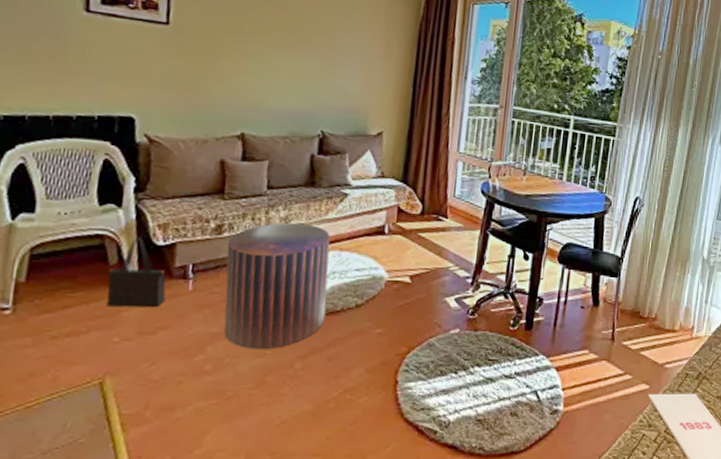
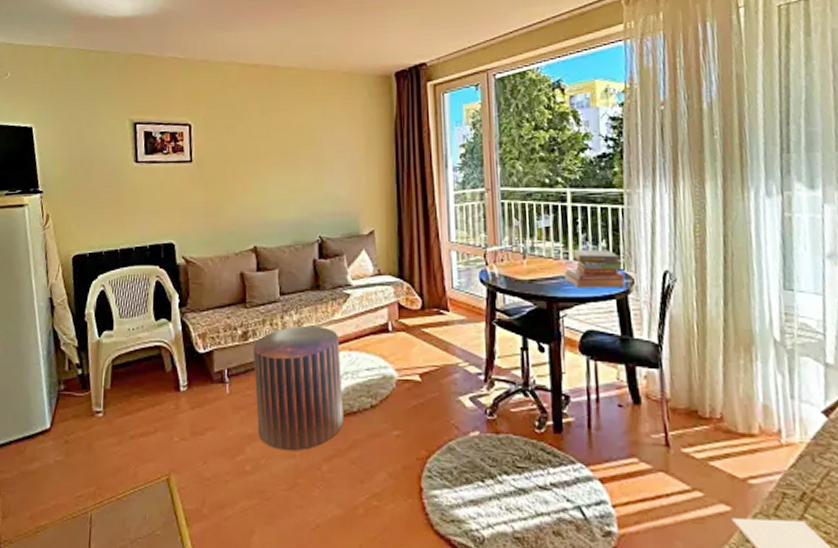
tote bag: present [106,236,166,308] -> none [166,345,210,410]
books: none [555,171,606,209] -> present [563,249,625,288]

